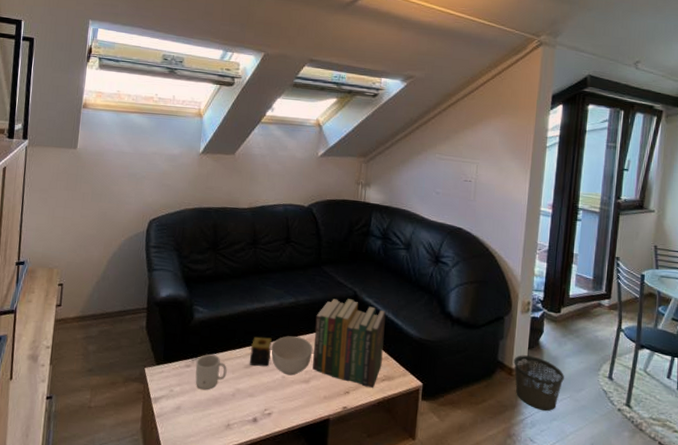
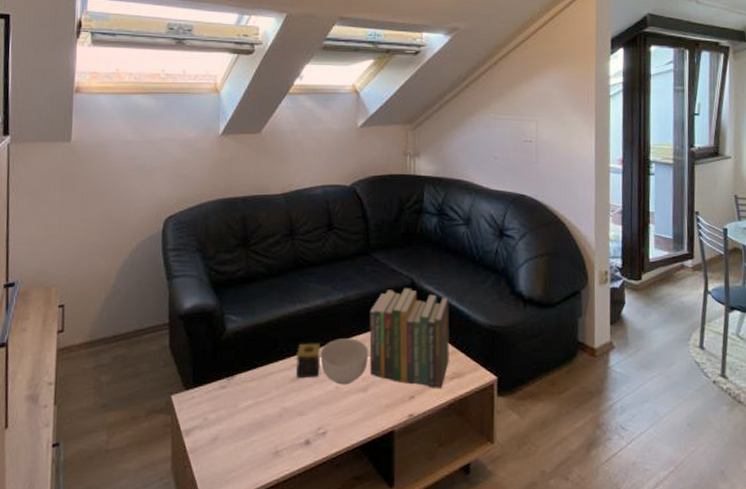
mug: present [195,353,227,390] -> none [232,369,270,414]
basket: present [514,355,564,411] -> none [596,332,652,392]

